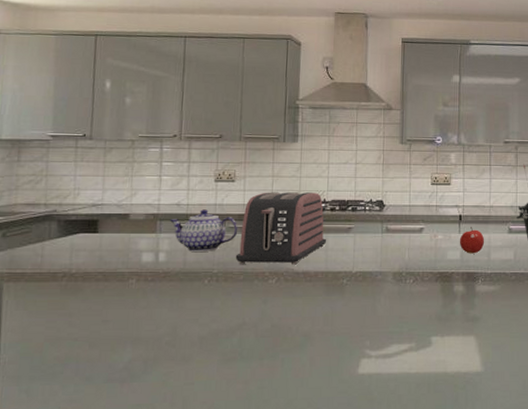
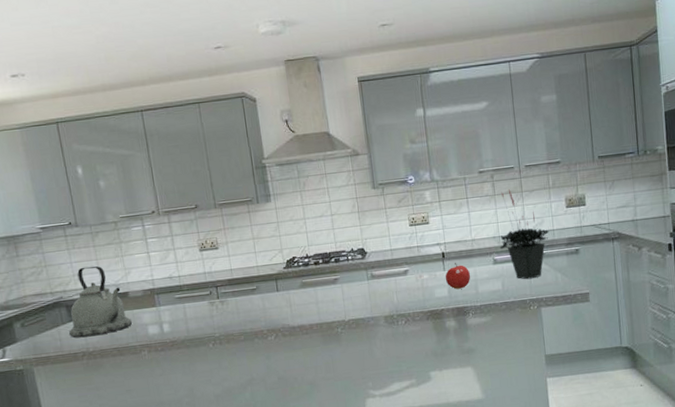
kettle: none [54,182,126,257] -> present [69,266,132,338]
teapot: present [169,209,238,251] -> none [165,279,231,320]
toaster: present [235,192,327,265] -> none [232,249,316,327]

